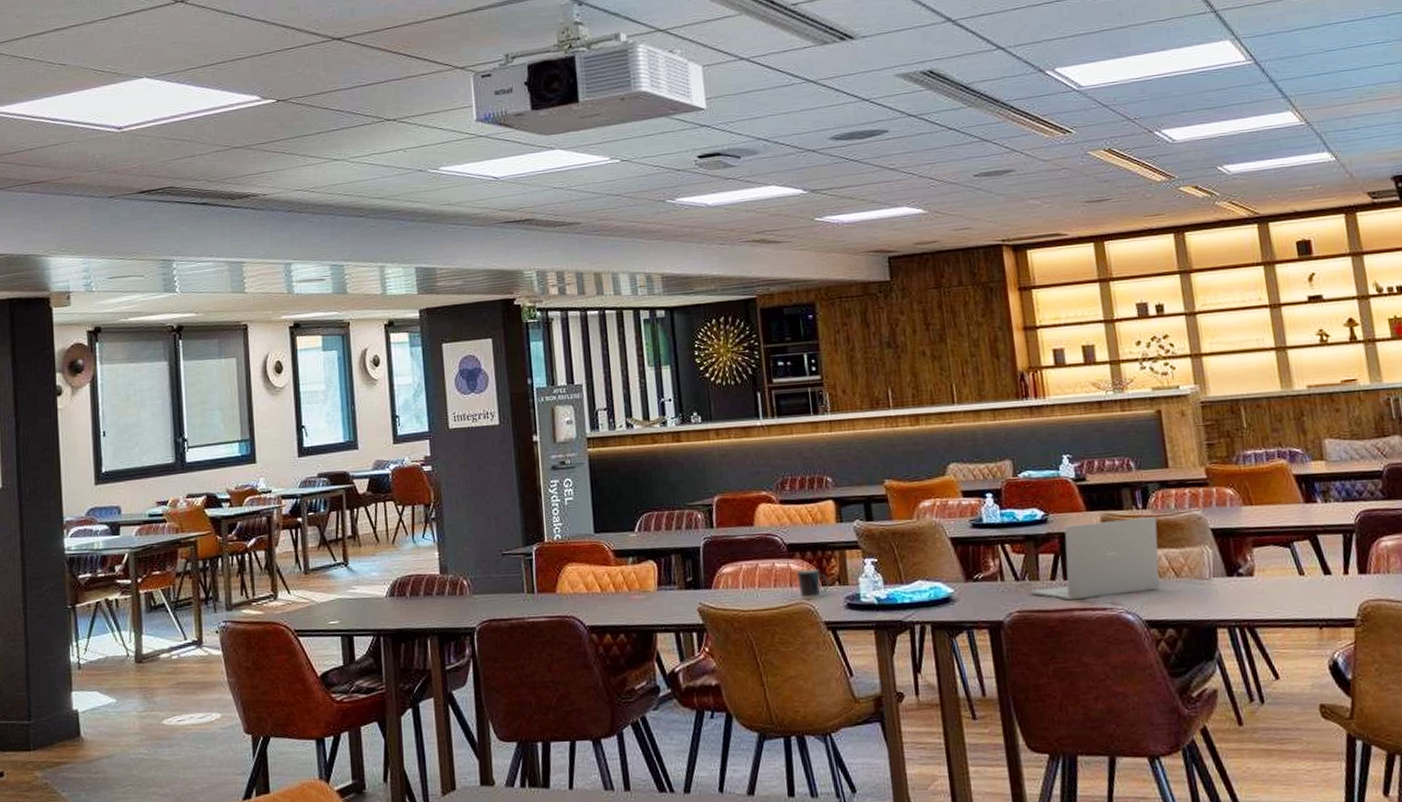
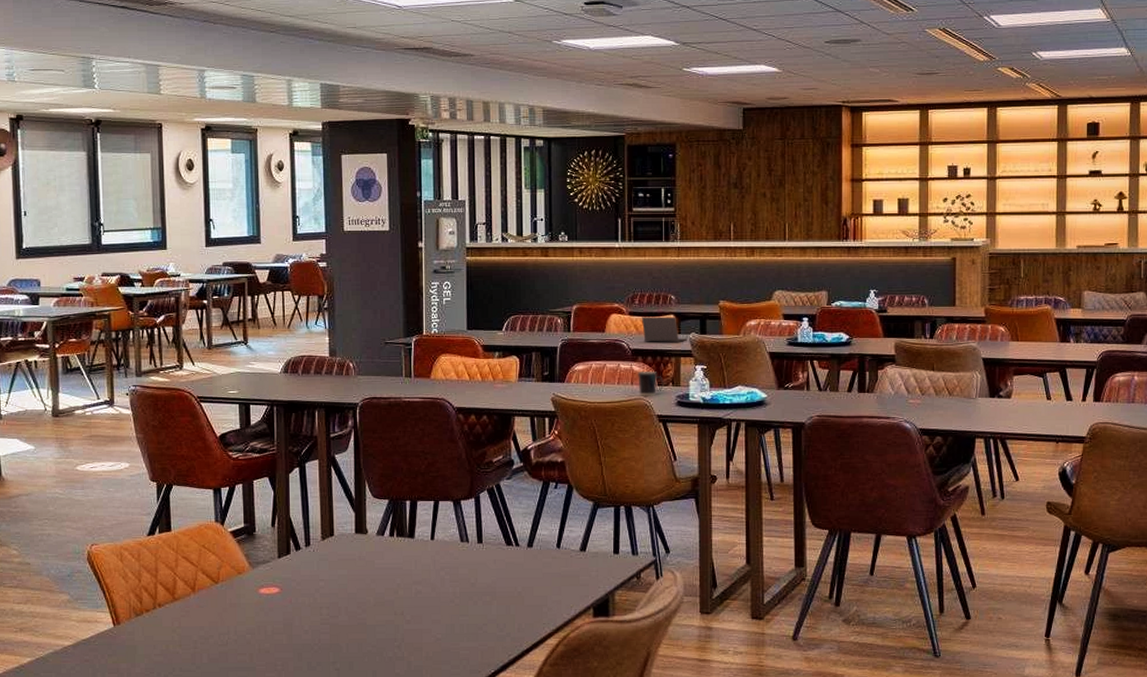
laptop computer: none [794,502,852,535] -> present [641,316,688,343]
laptop: present [1030,517,1160,601] -> none [830,346,940,409]

